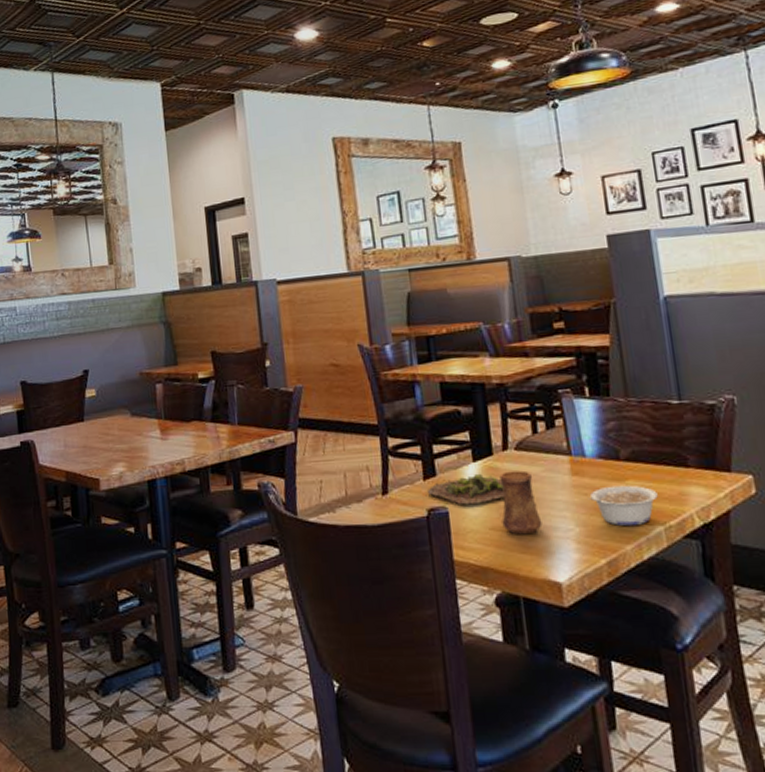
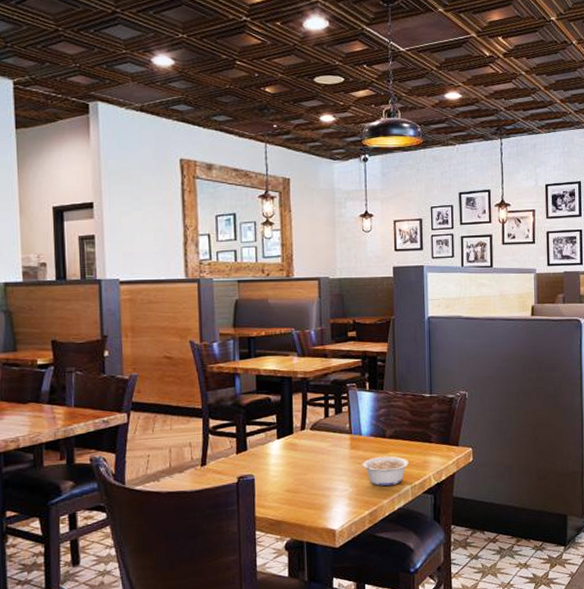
succulent plant: present [426,473,505,505] -> none [238,448,300,473]
cup: present [499,470,543,535] -> none [295,446,326,495]

